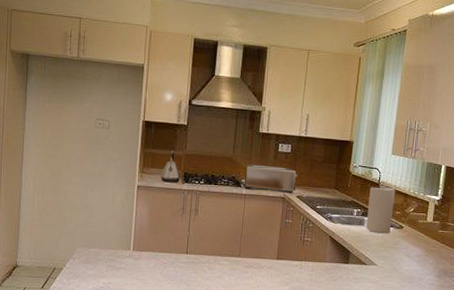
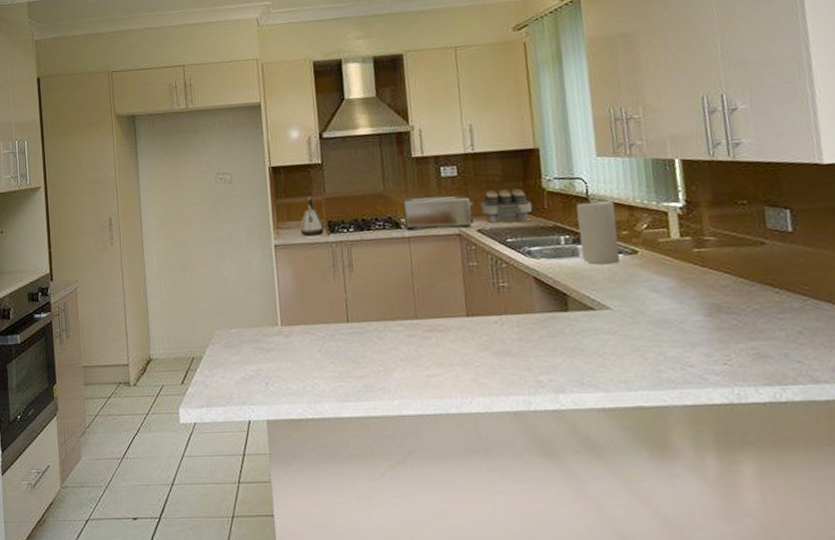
spice rack: none [303,167,340,195] -> present [480,188,533,223]

